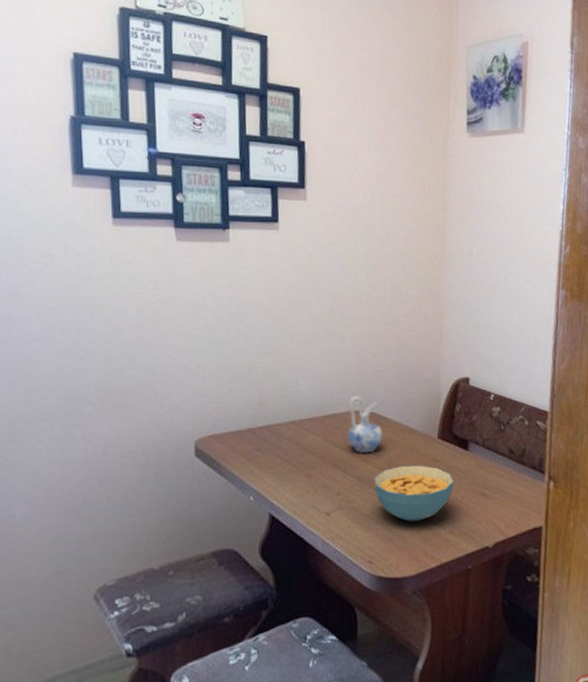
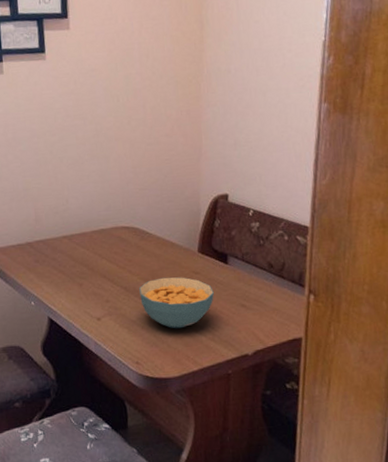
ceramic pitcher: present [346,395,383,453] -> none [113,212,147,265]

